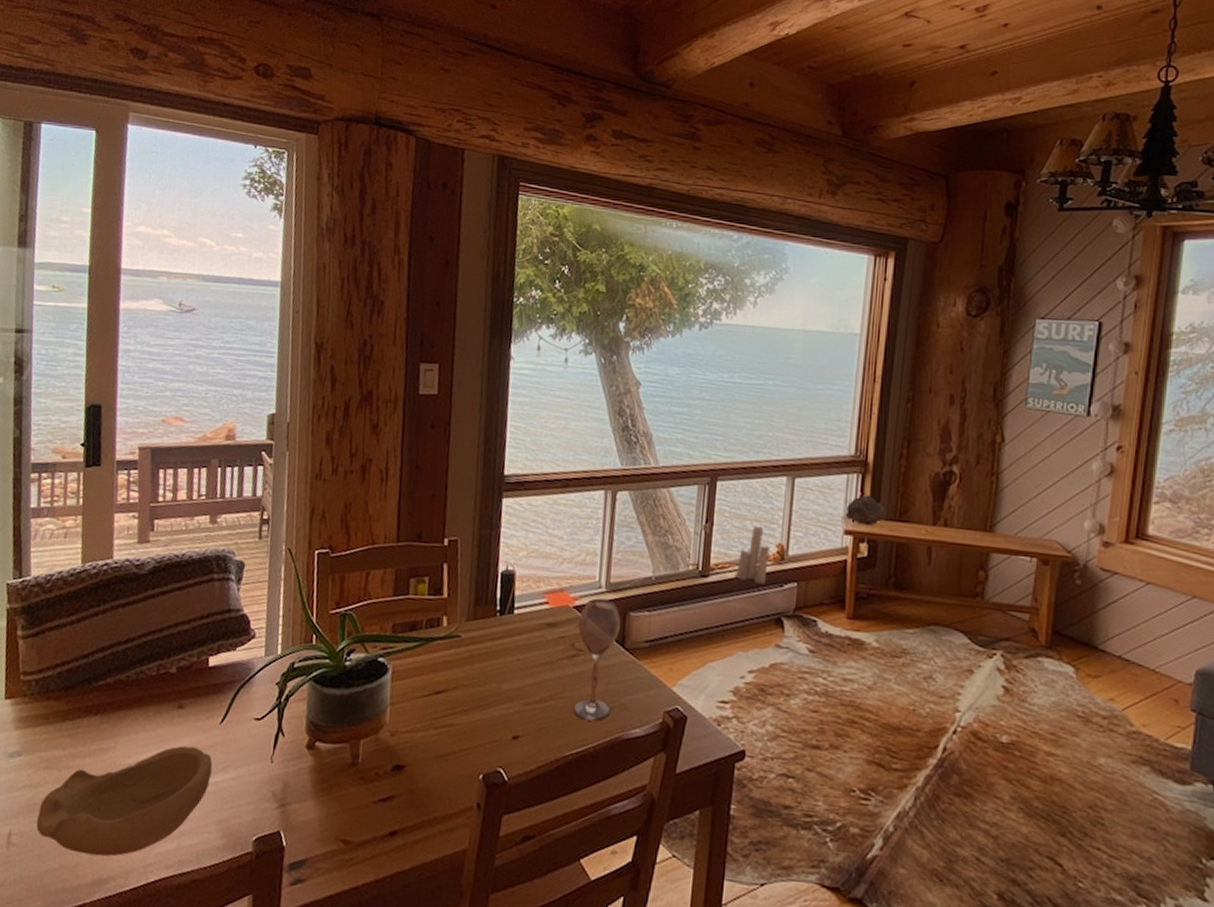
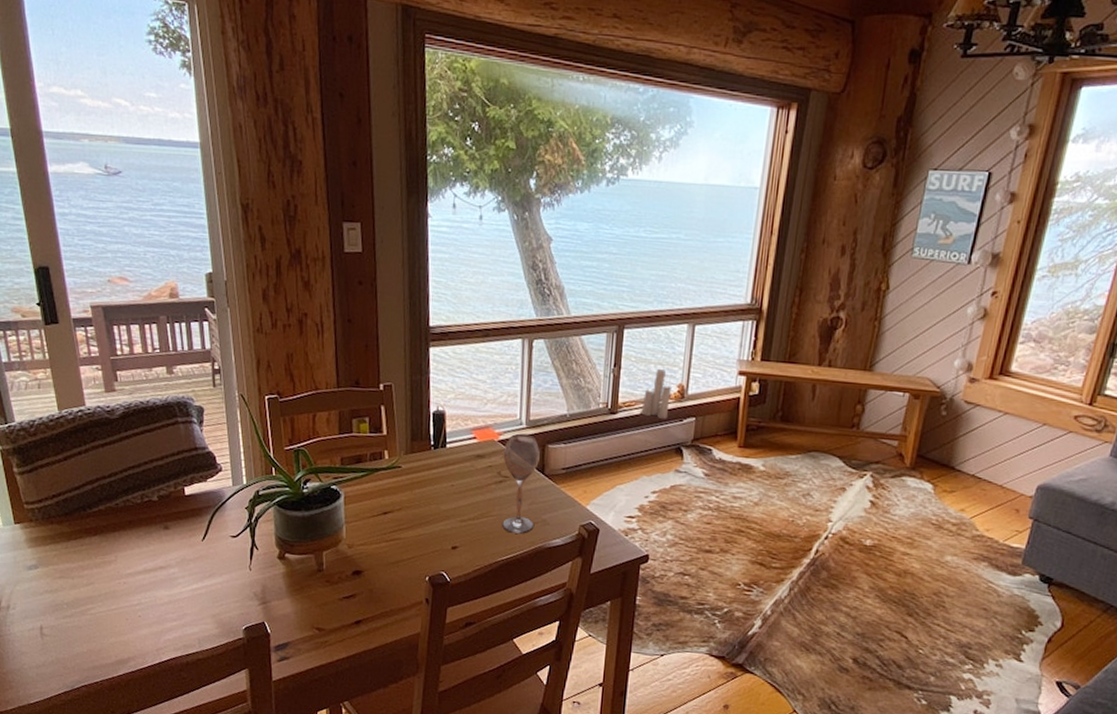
bowl: present [36,746,213,857] -> none [61,558,201,643]
decorative stone: present [845,495,887,525] -> none [739,339,778,367]

